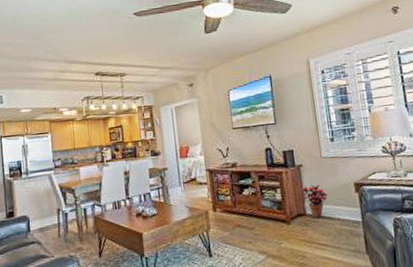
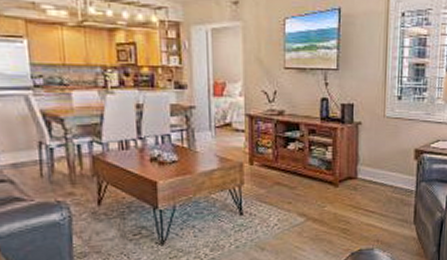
potted plant: present [301,185,328,218] -> none [355,146,385,183]

